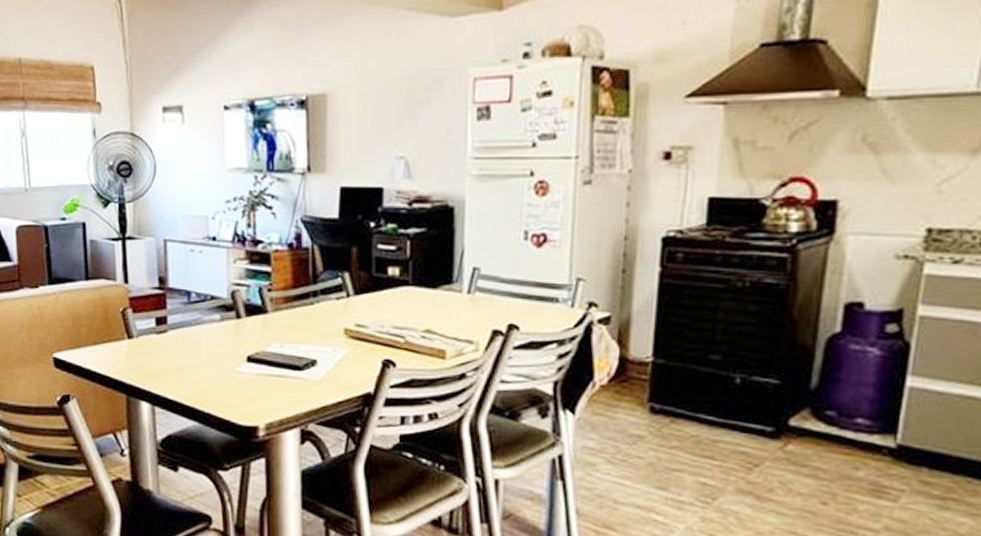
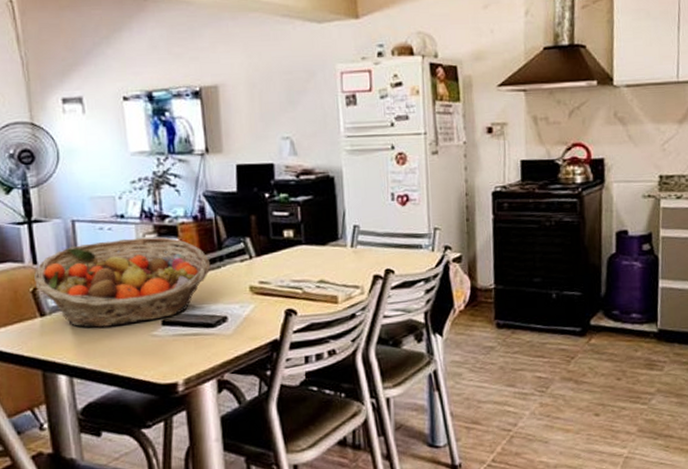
fruit basket: none [125,263,303,358] -> present [34,236,211,328]

